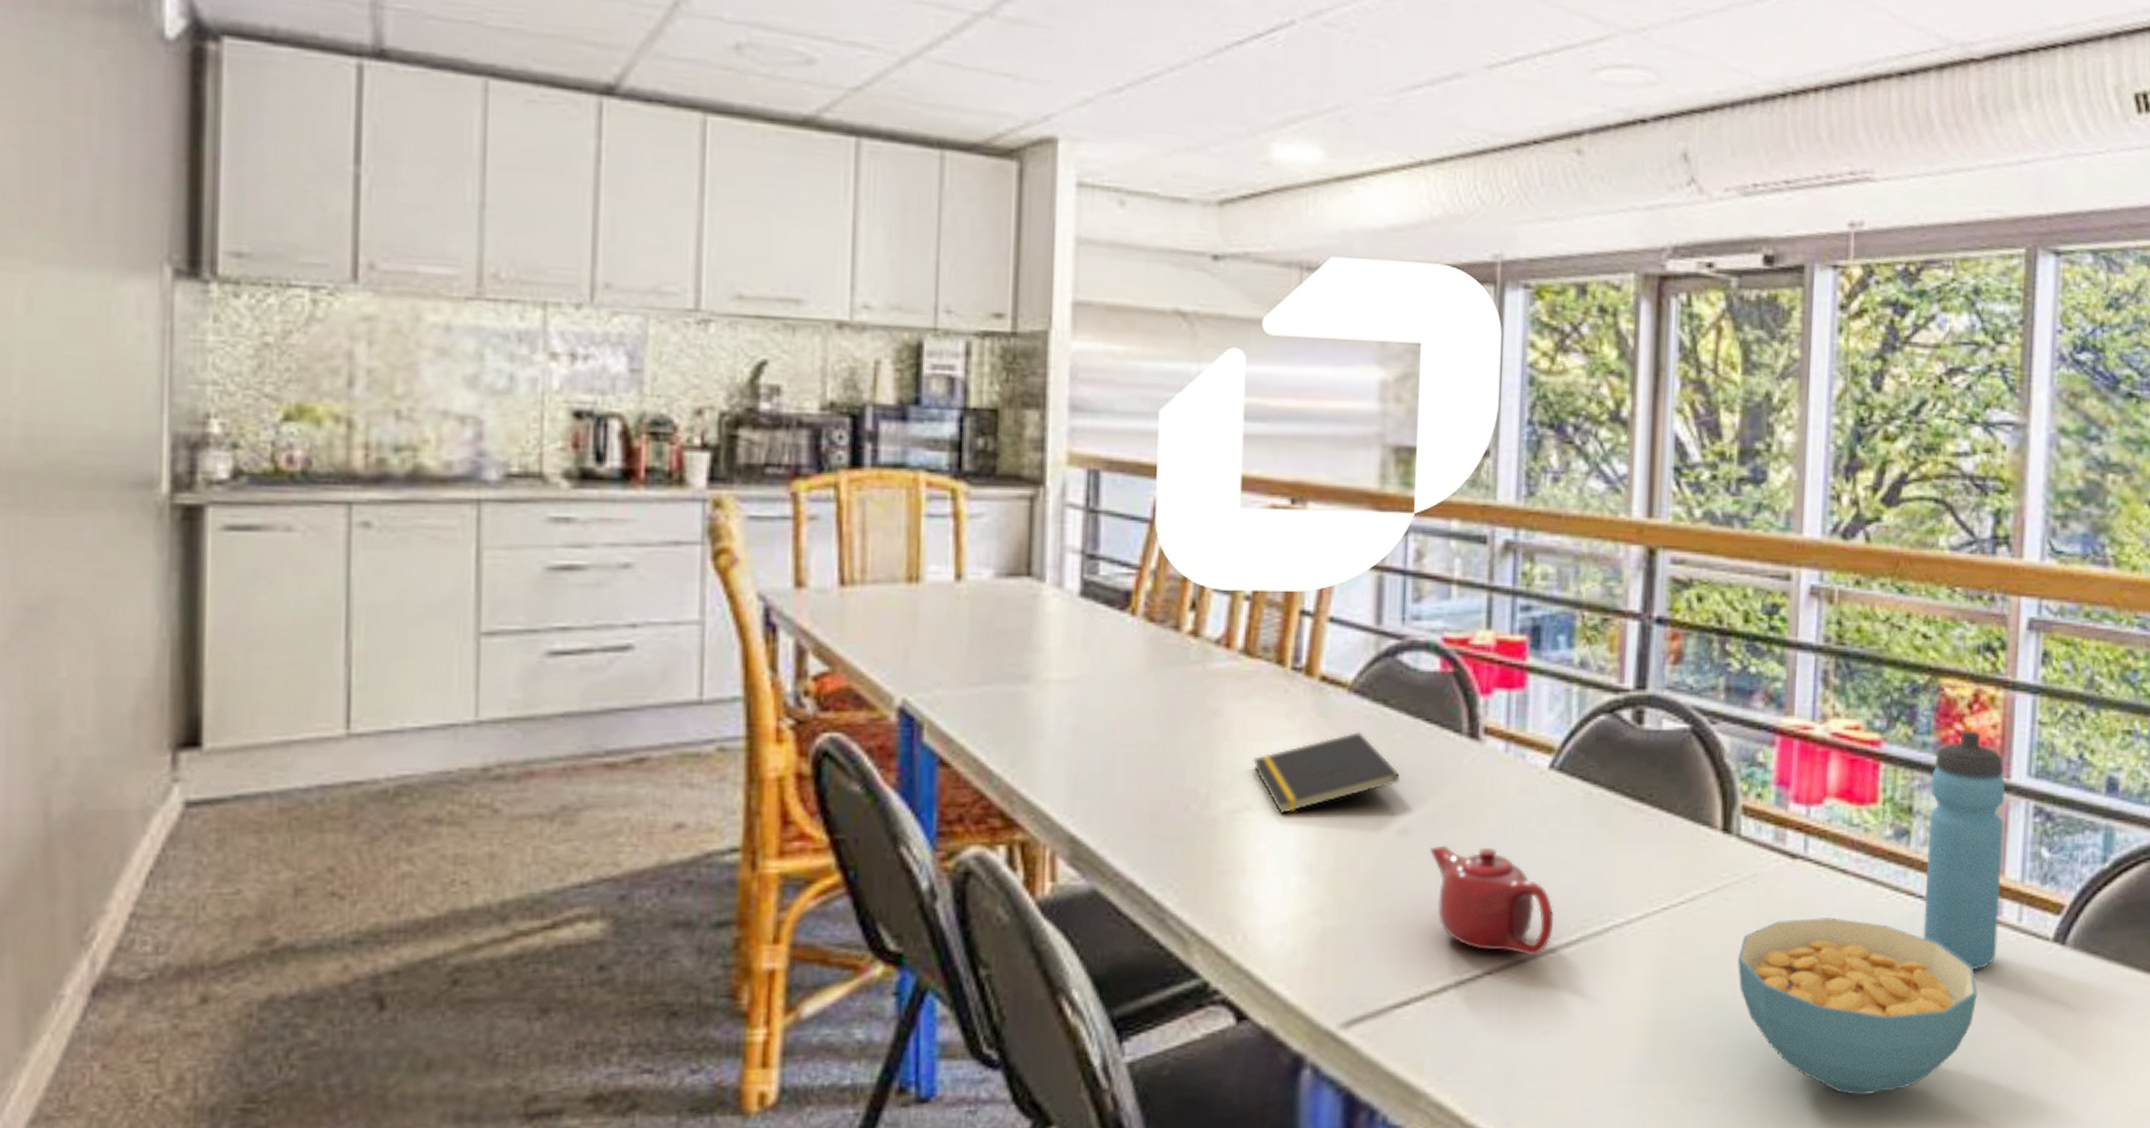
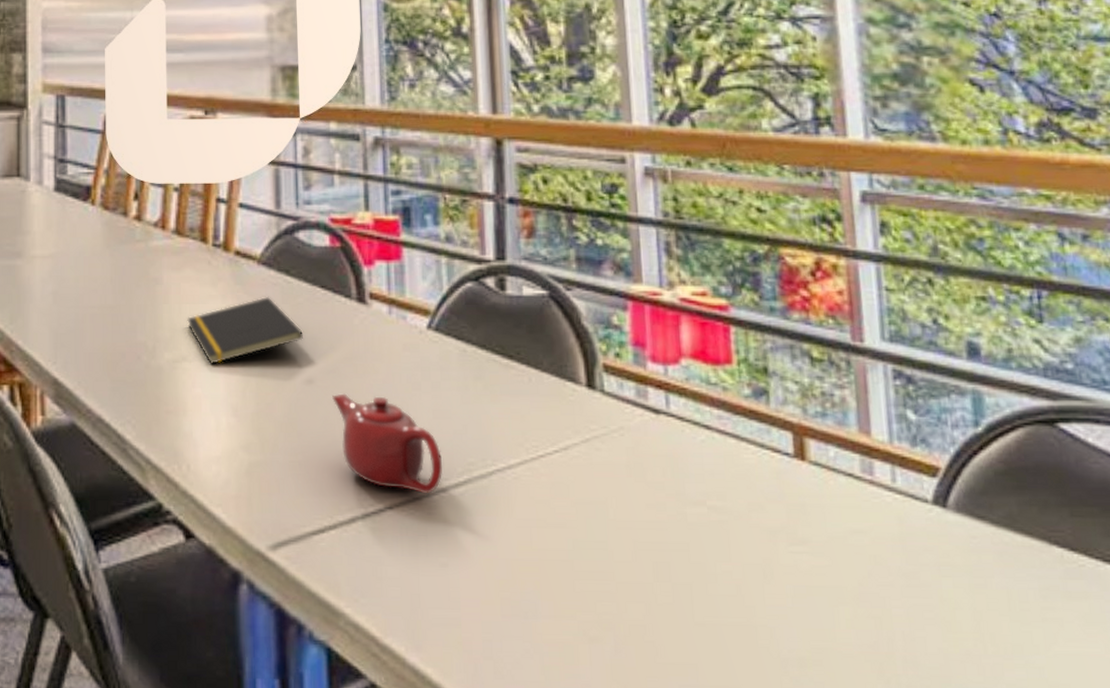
cereal bowl: present [1738,917,1978,1095] -> none [614,470,859,646]
water bottle: present [1923,731,2005,969] -> none [783,297,874,528]

